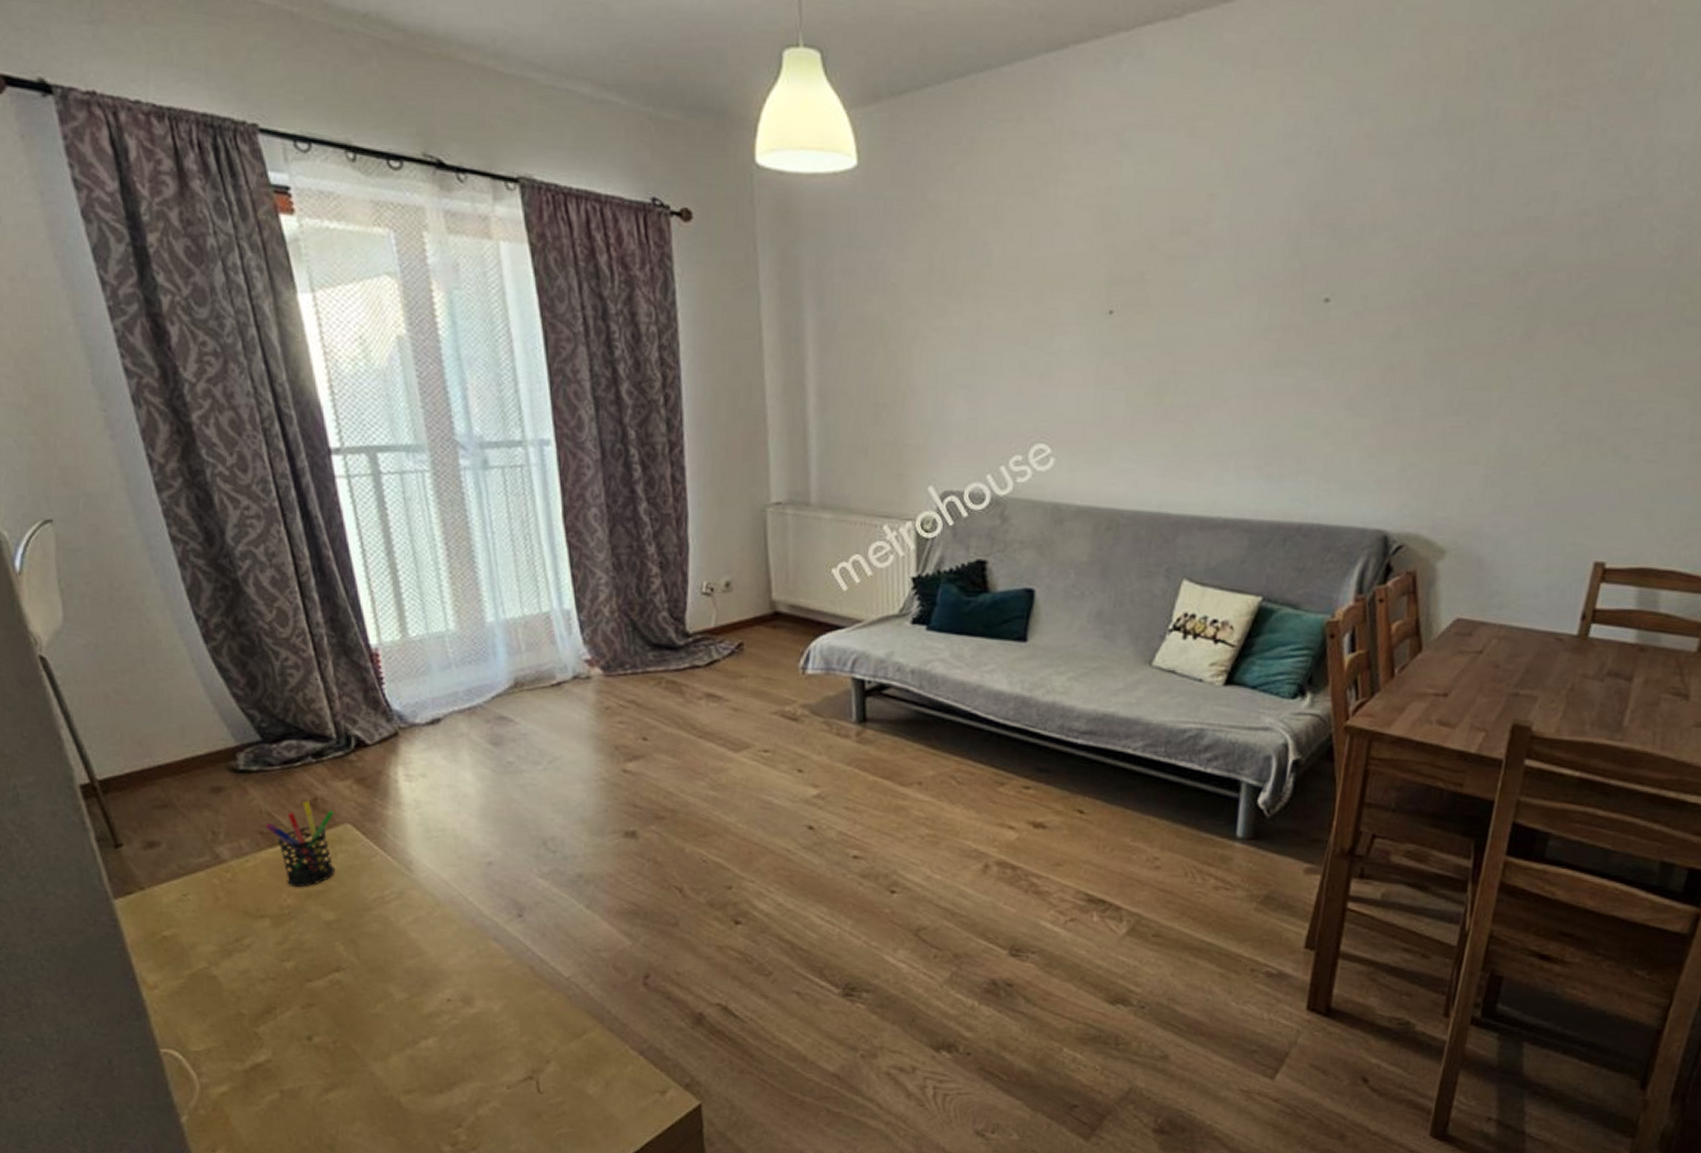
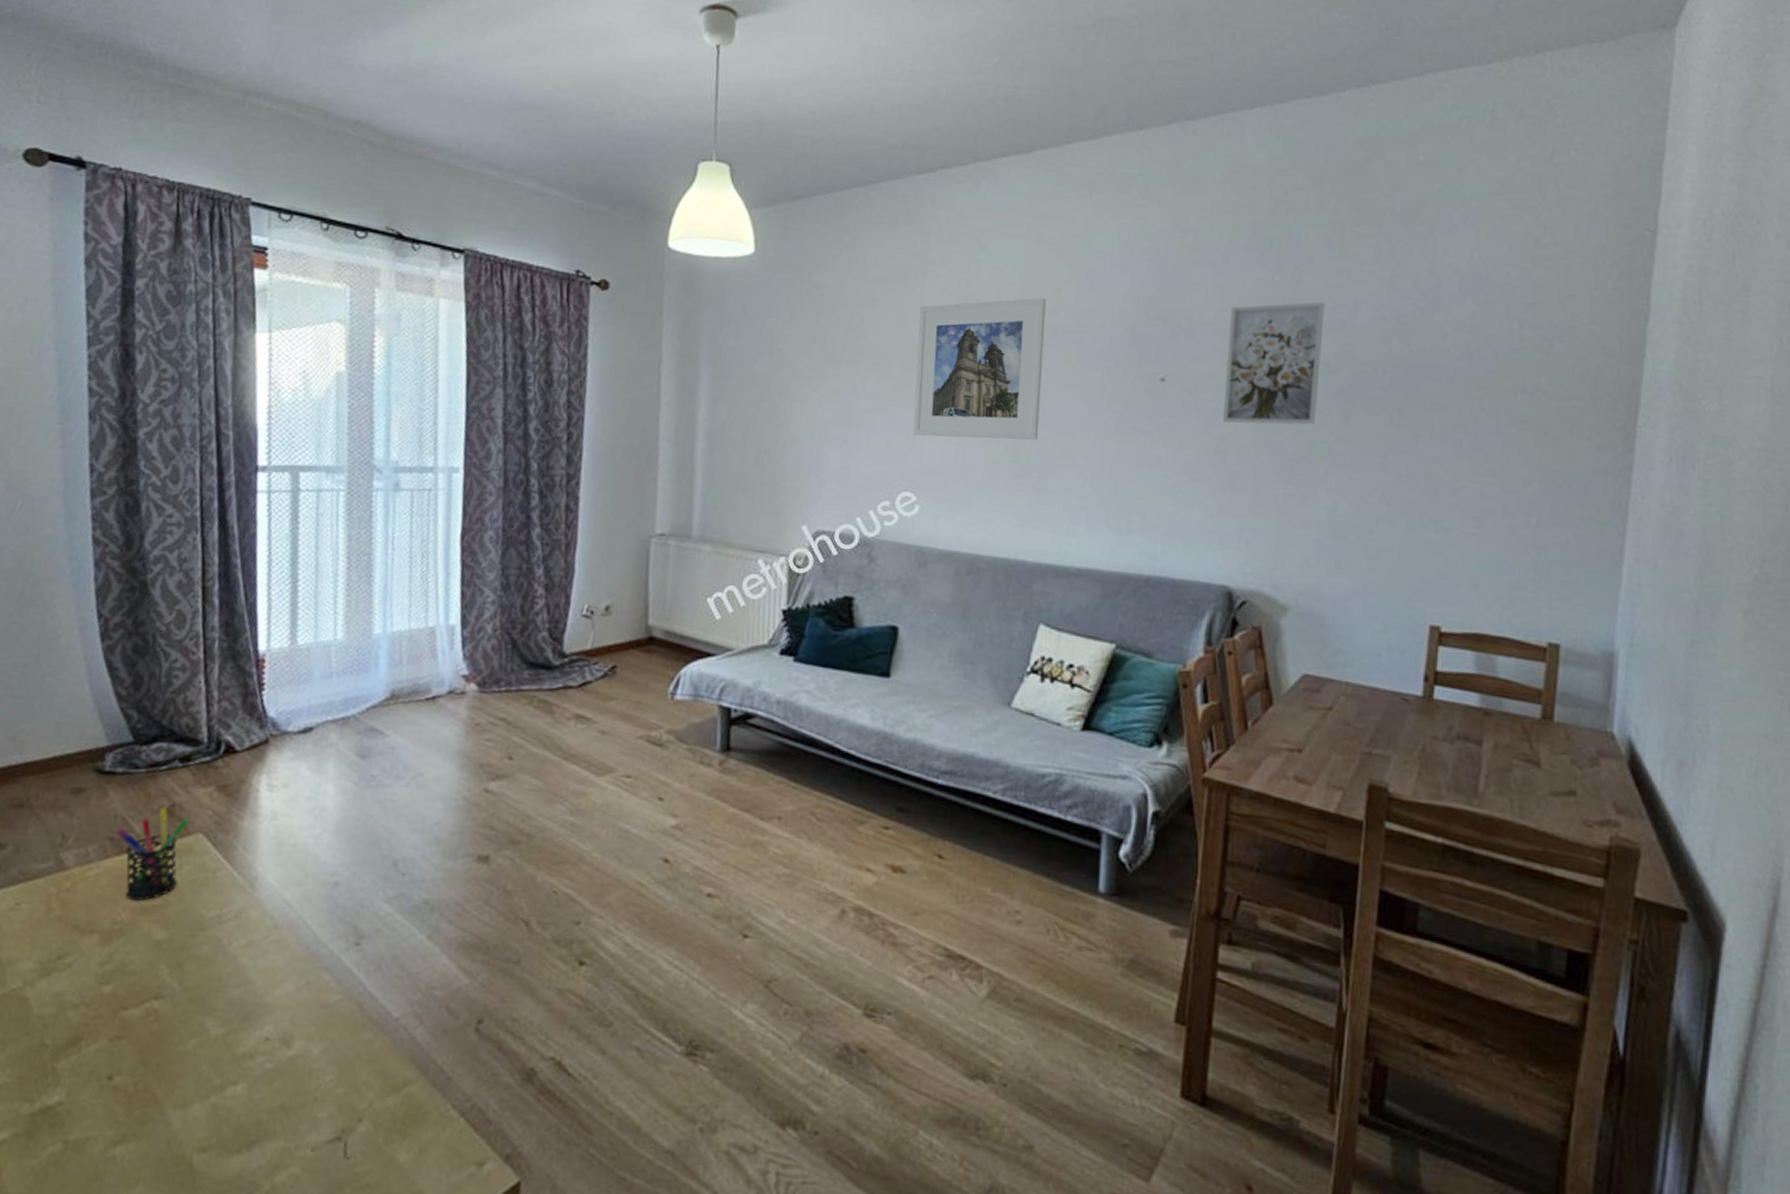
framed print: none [1046,206,1198,380] -> present [913,297,1047,440]
wall art: none [1390,196,1519,348] -> present [1222,302,1325,425]

